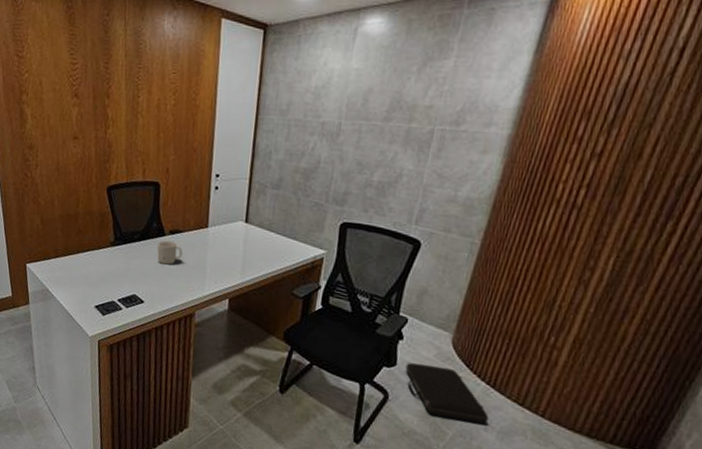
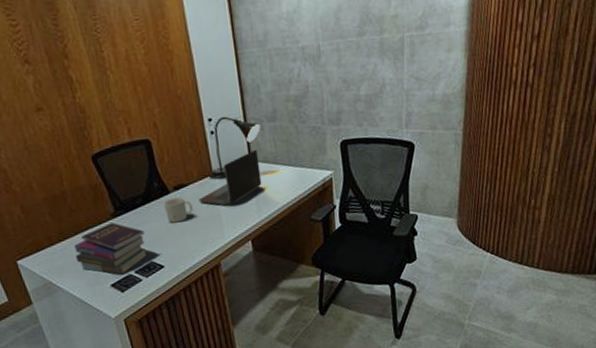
books: none [72,250,135,299] -> present [74,223,148,275]
laptop computer: none [189,212,255,261] -> present [198,149,262,206]
desk lamp: none [203,174,264,233] -> present [208,116,261,179]
briefcase: present [405,362,490,424] -> none [424,249,499,294]

